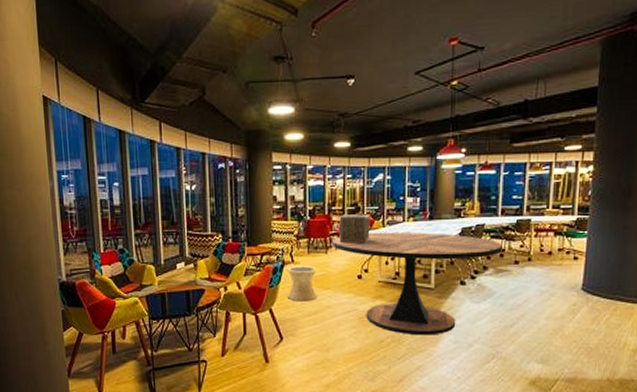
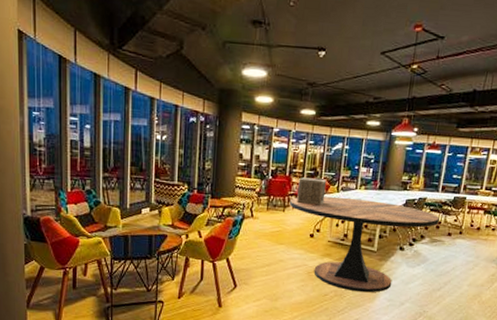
side table: present [287,266,316,302] -> none [245,220,273,254]

